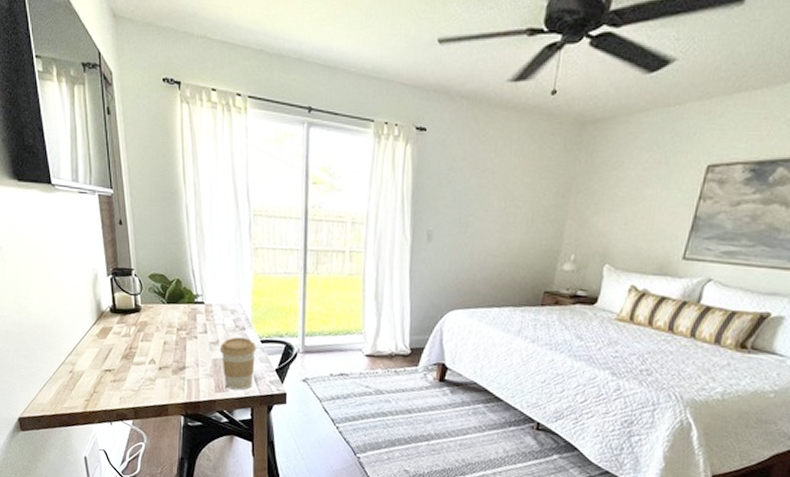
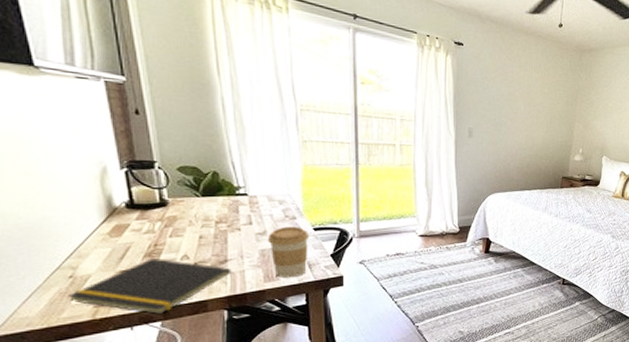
notepad: none [68,360,189,413] -> present [67,259,232,314]

